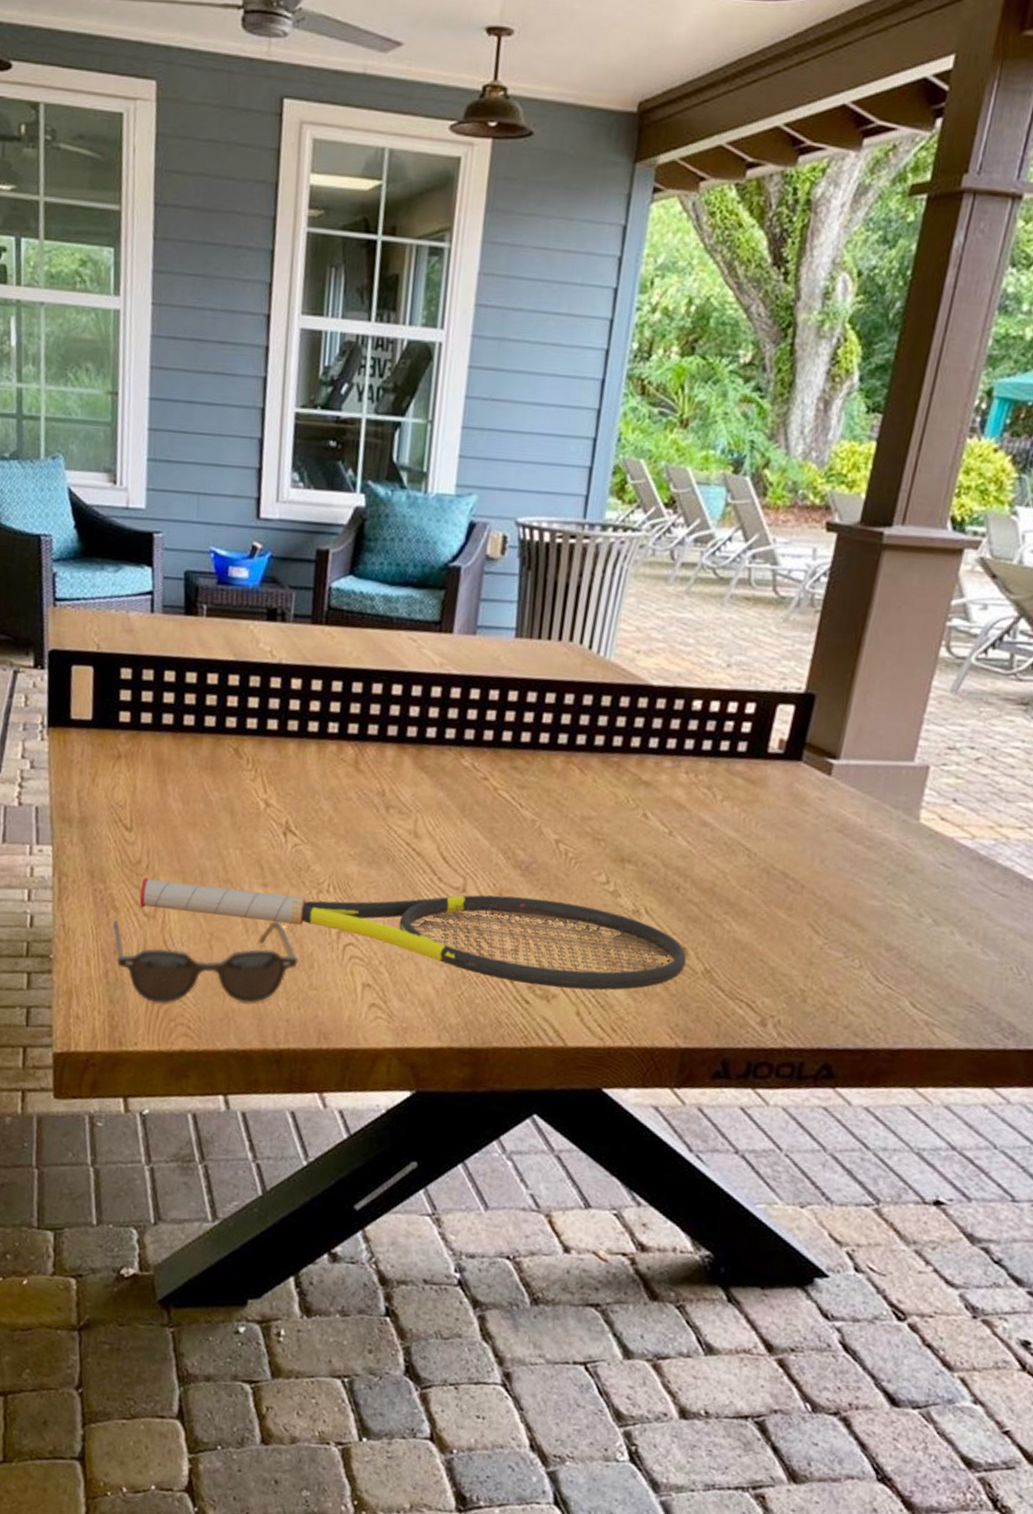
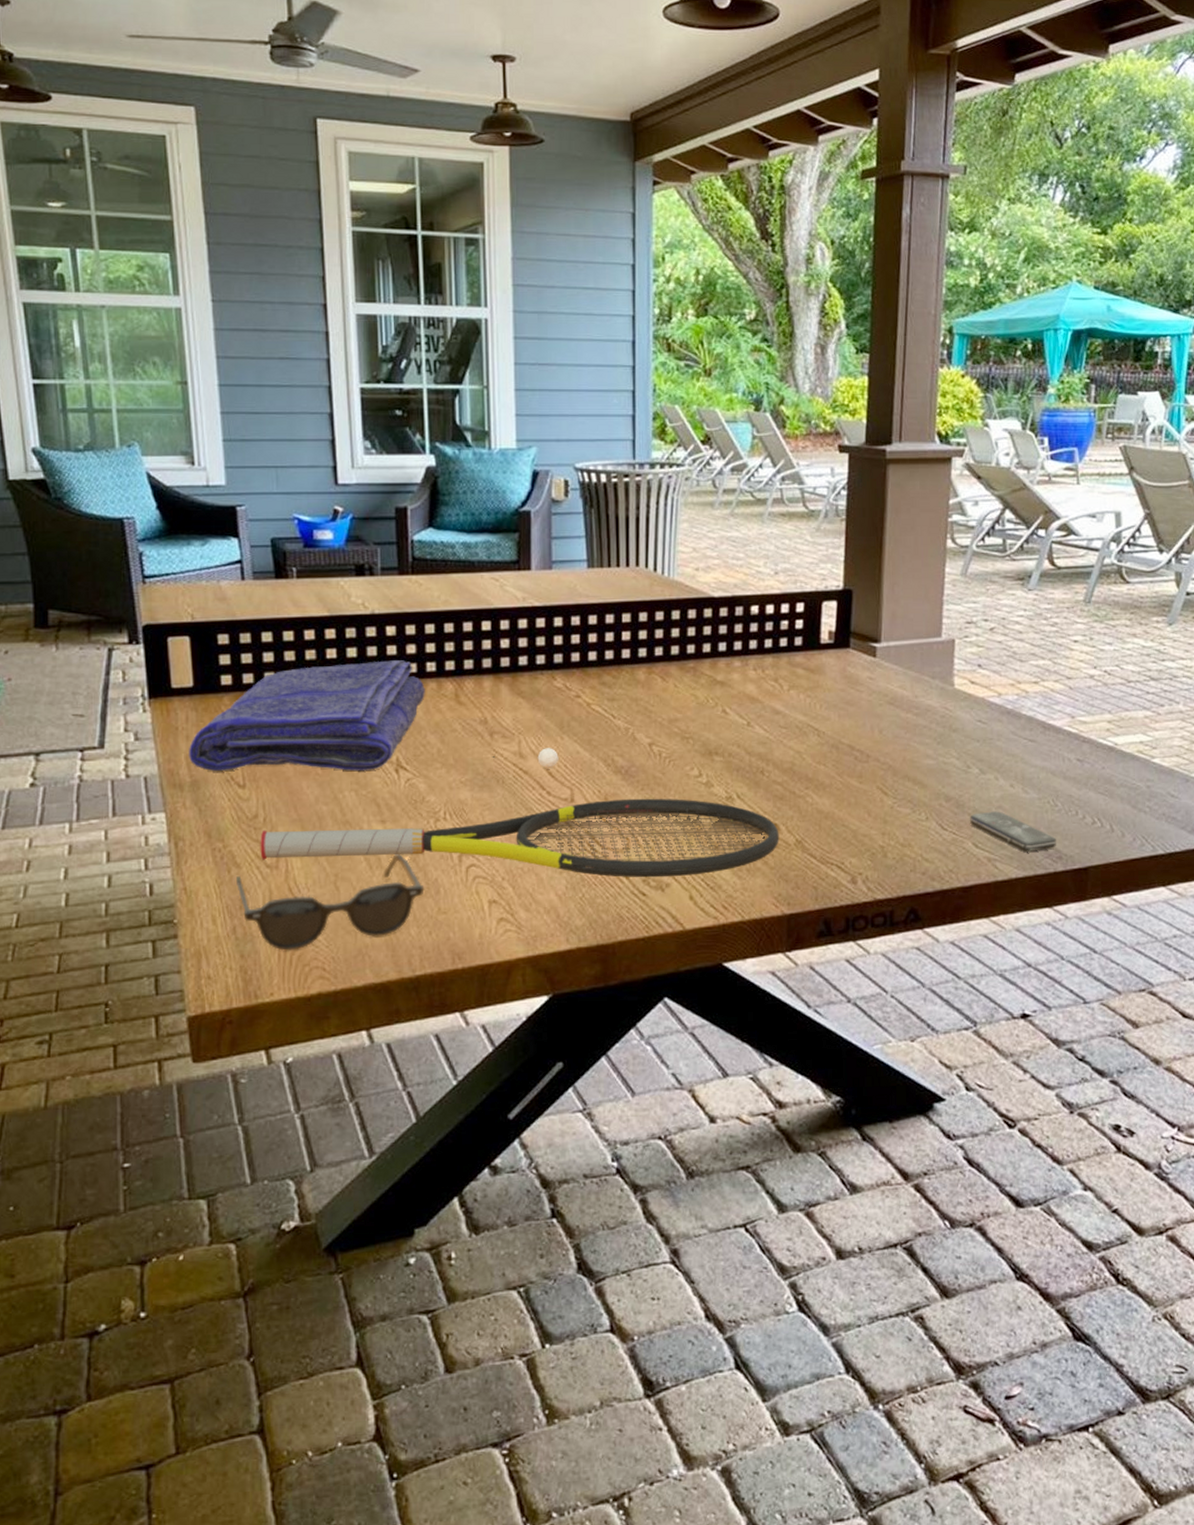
towel: none [80,713,324,830] -> present [189,660,425,772]
ball: none [385,830,456,854] -> present [492,748,559,769]
mobile phone: none [911,968,1014,1022] -> present [970,811,1057,852]

